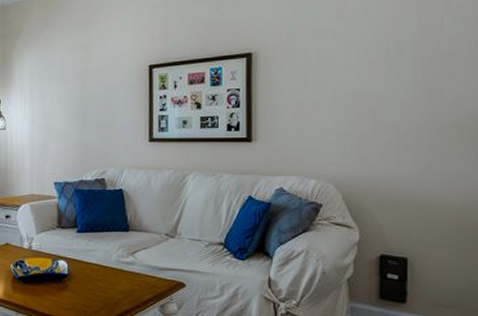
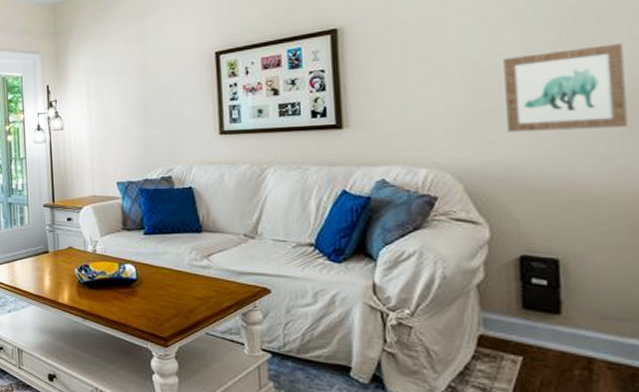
wall art: none [377,84,461,152] -> present [503,43,628,133]

